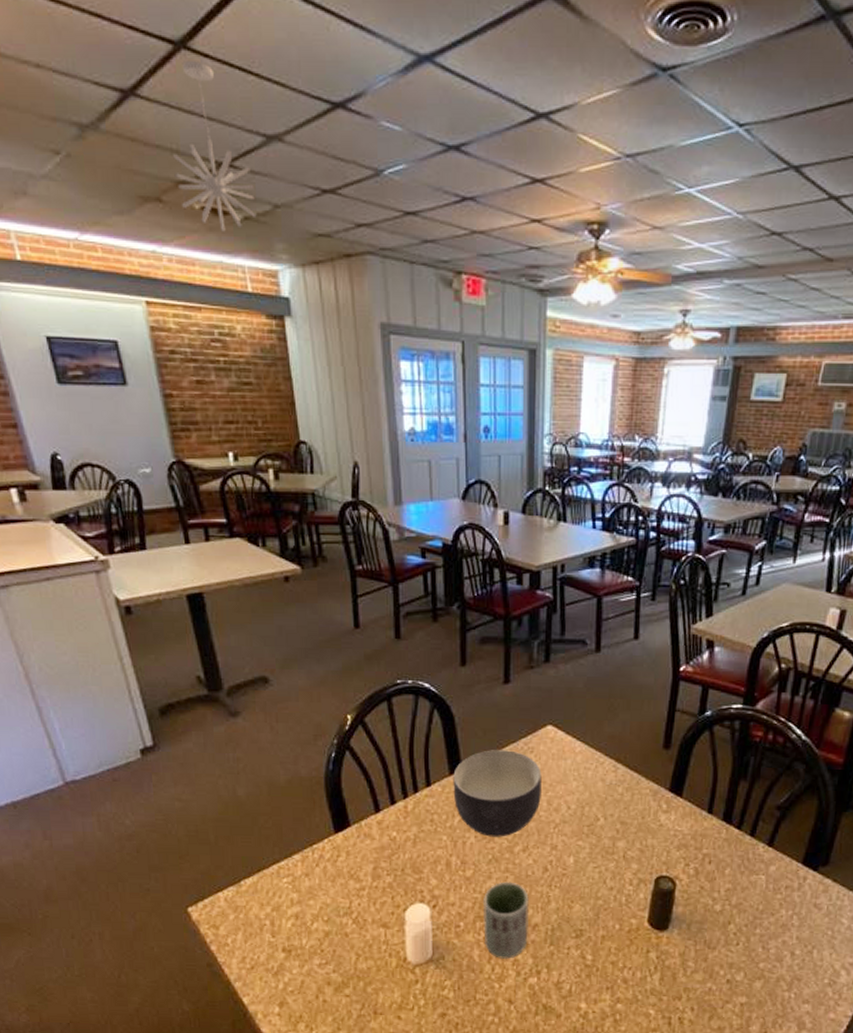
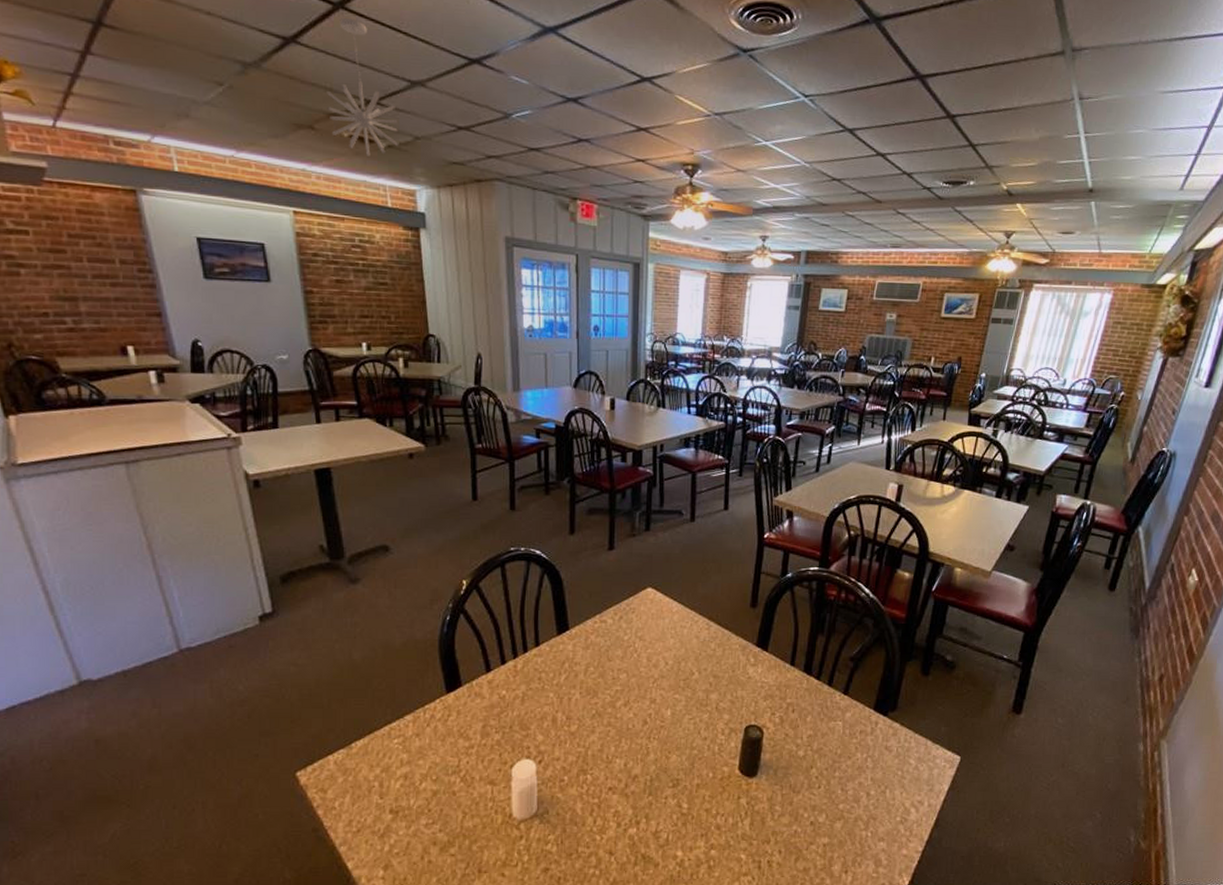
bowl: present [453,750,542,837] -> none [560,611,642,693]
cup: present [484,881,529,960] -> none [586,735,629,812]

